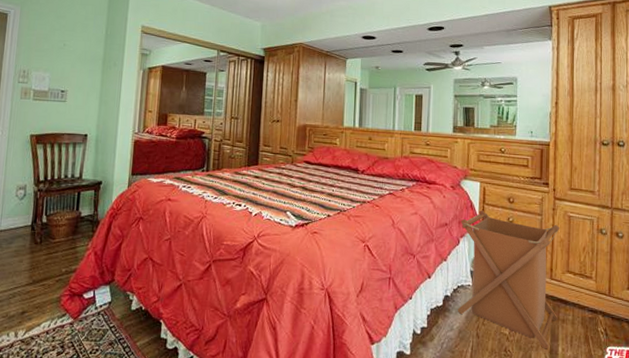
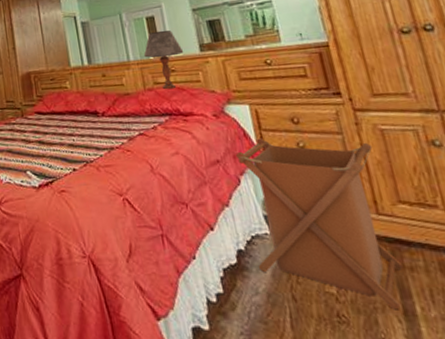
table lamp: none [407,108,440,160] -> present [143,30,184,90]

